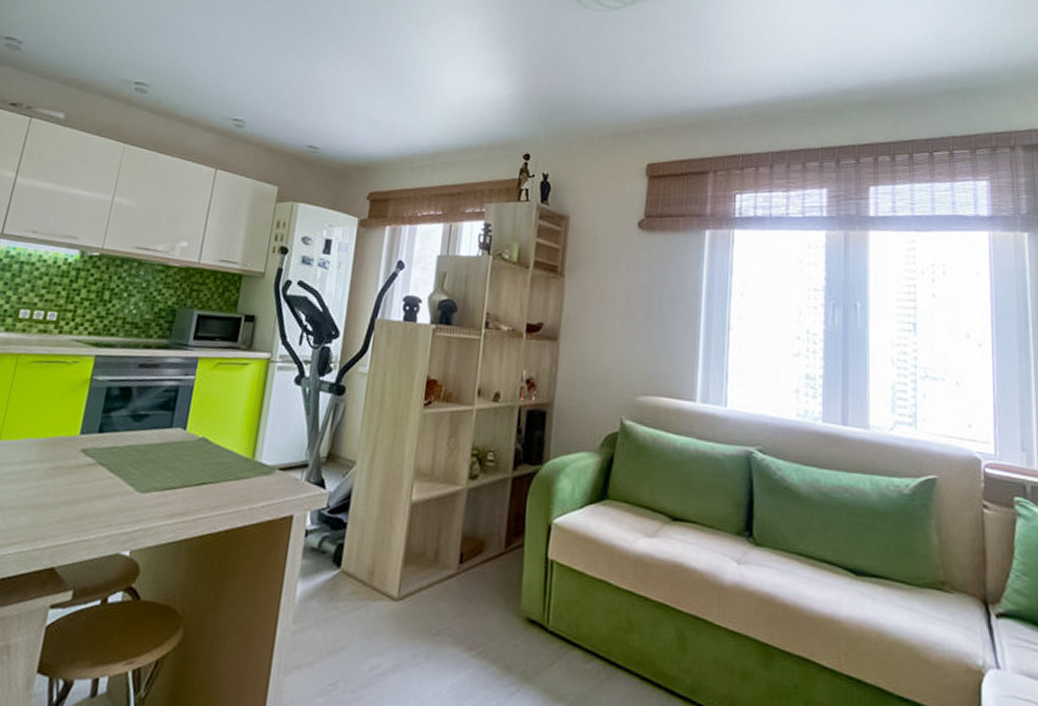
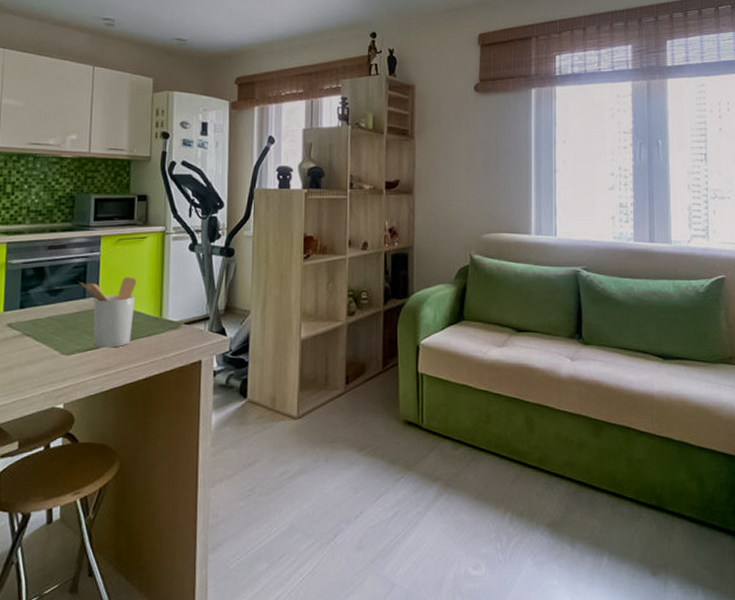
utensil holder: none [167,406,232,490] -> present [79,276,137,348]

